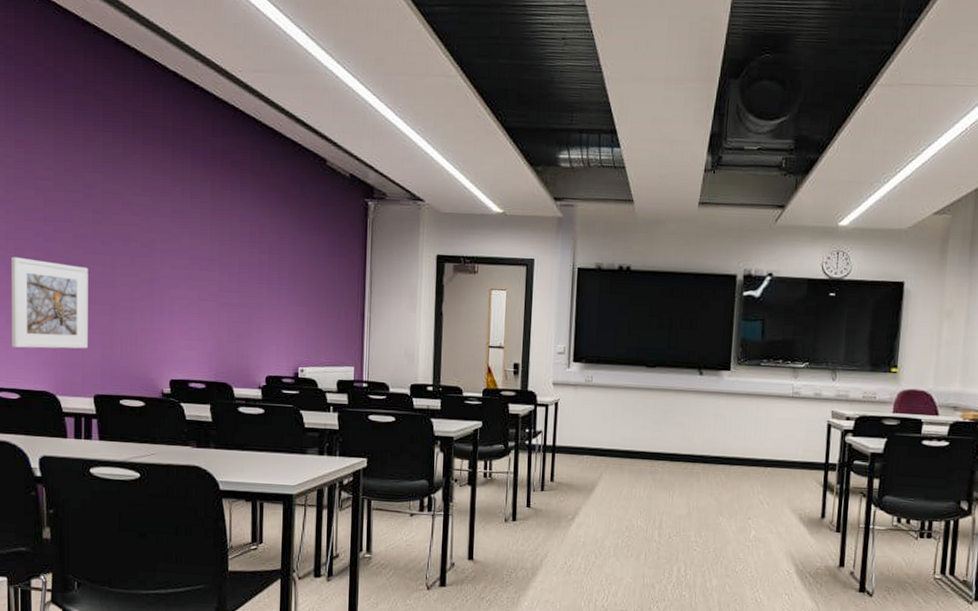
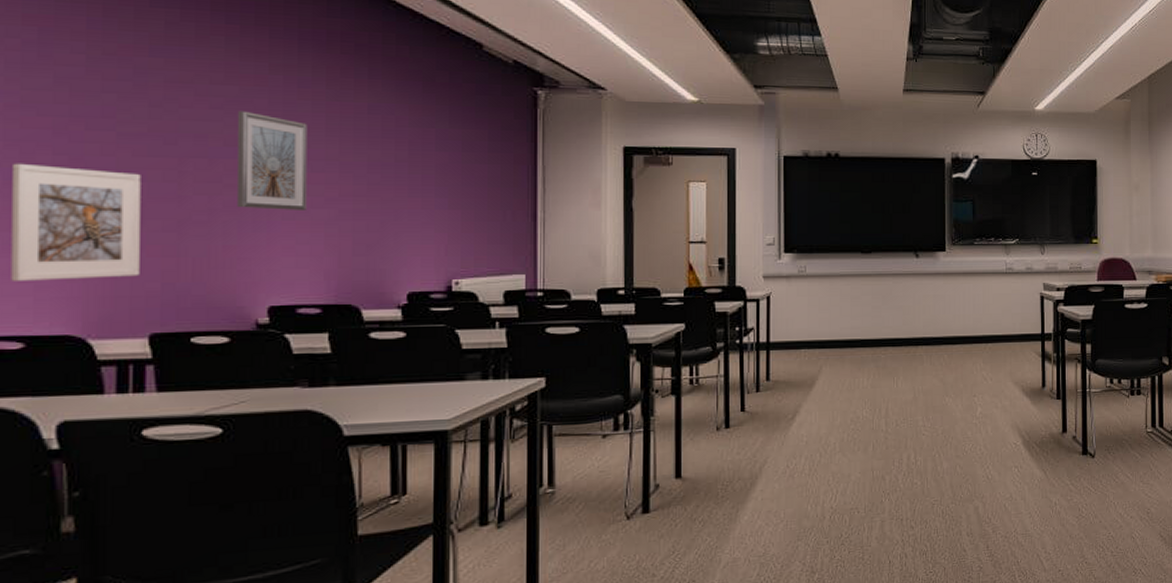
picture frame: none [150,217,197,302] -> present [237,110,307,210]

